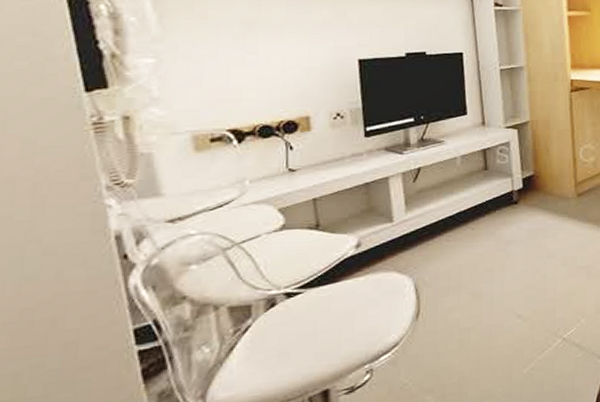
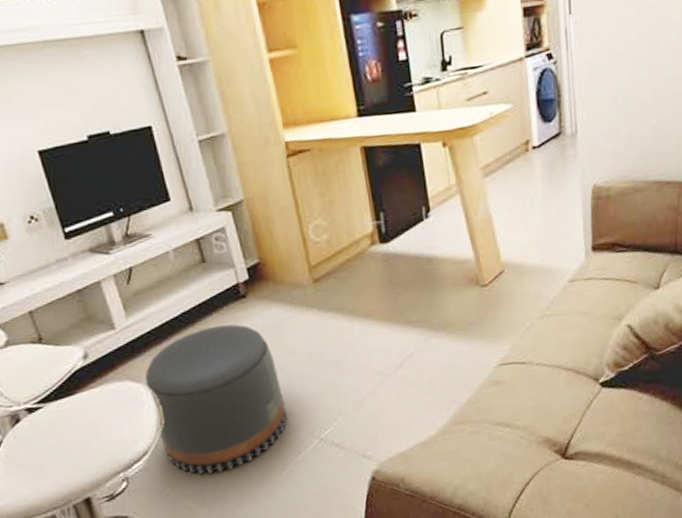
pouf: none [410,226,537,369] -> present [145,324,287,474]

